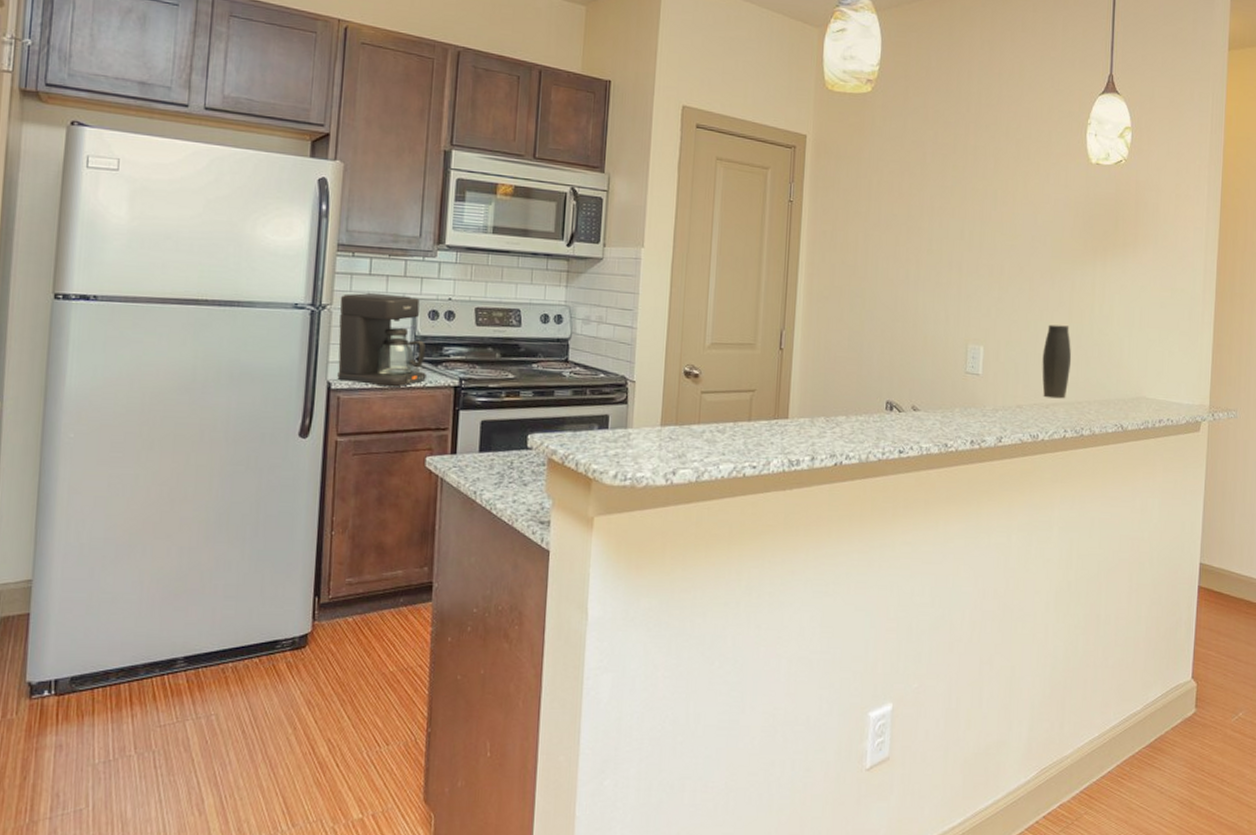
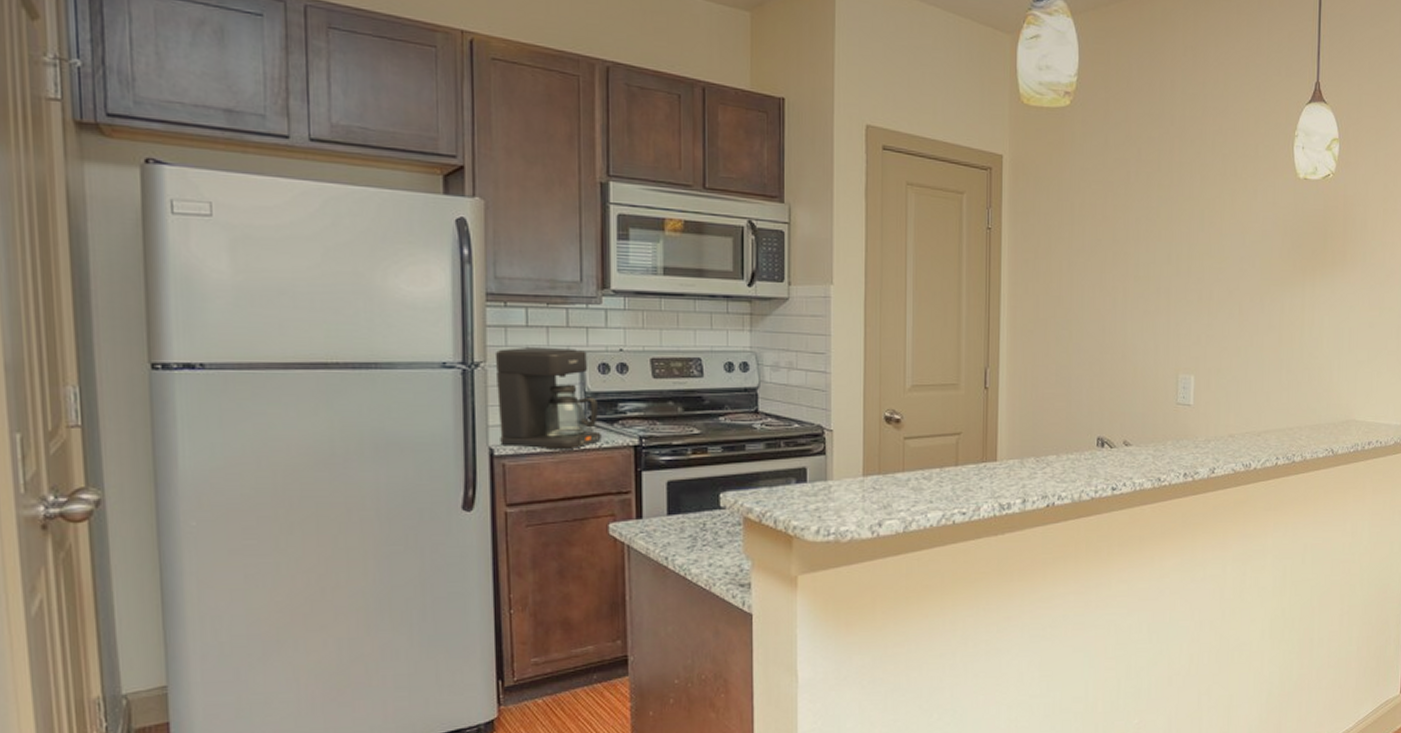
vase: present [1042,324,1072,399] -> none [1253,350,1283,426]

